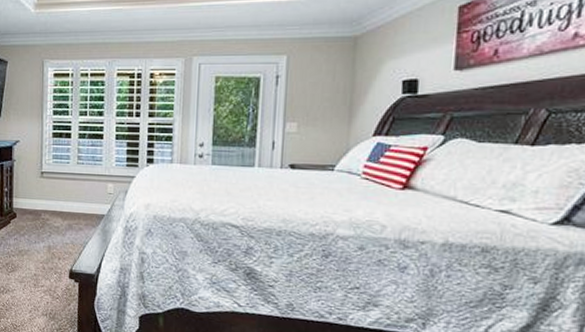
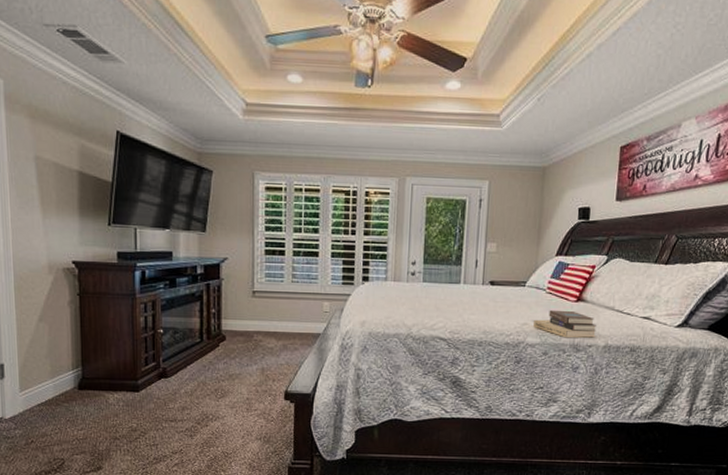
books: none [345,198,431,233] -> present [533,309,596,339]

